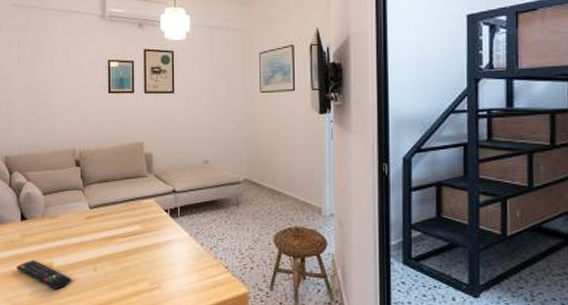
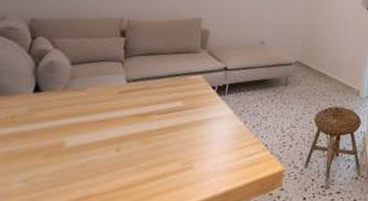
remote control: present [16,260,71,290] -> none [11,139,85,174]

